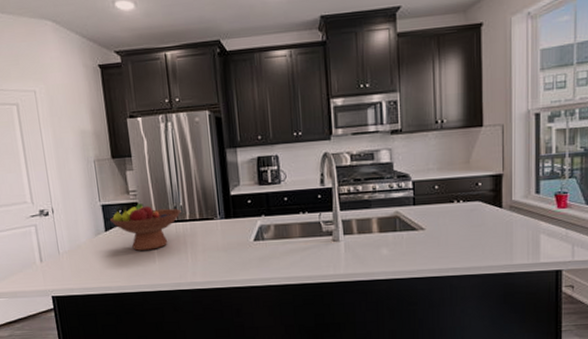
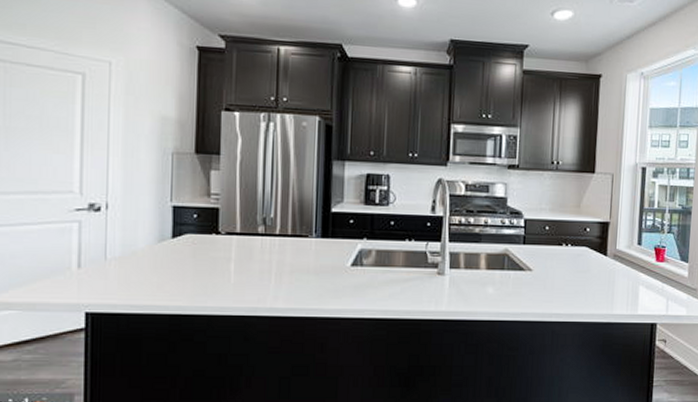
fruit bowl: present [110,203,181,251] -> none [181,210,271,265]

